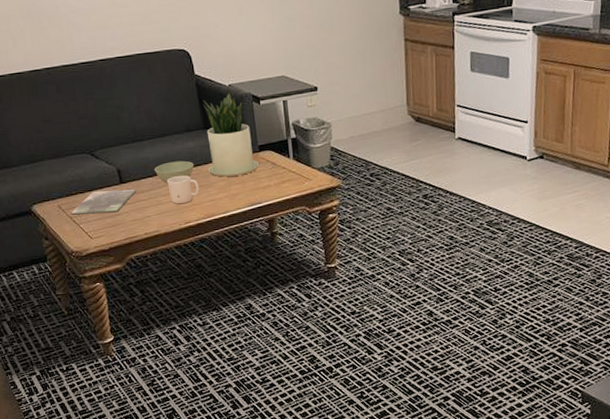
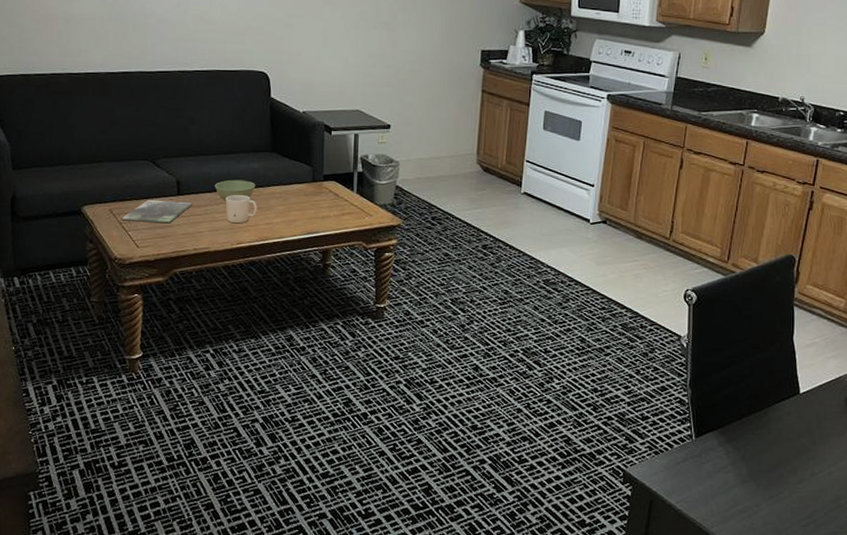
planter: present [202,94,260,177] -> none [270,120,322,202]

